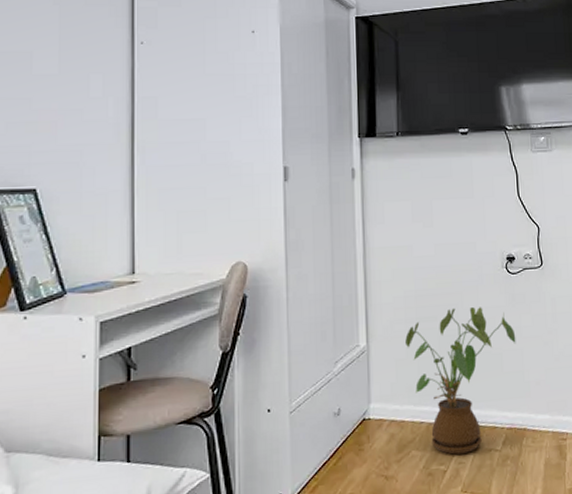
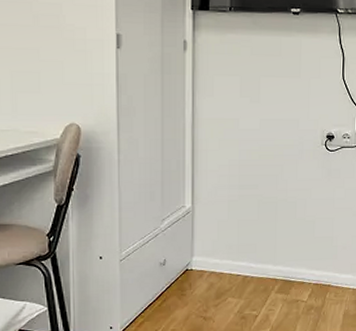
house plant: present [405,307,516,455] -> none [228,178,329,303]

